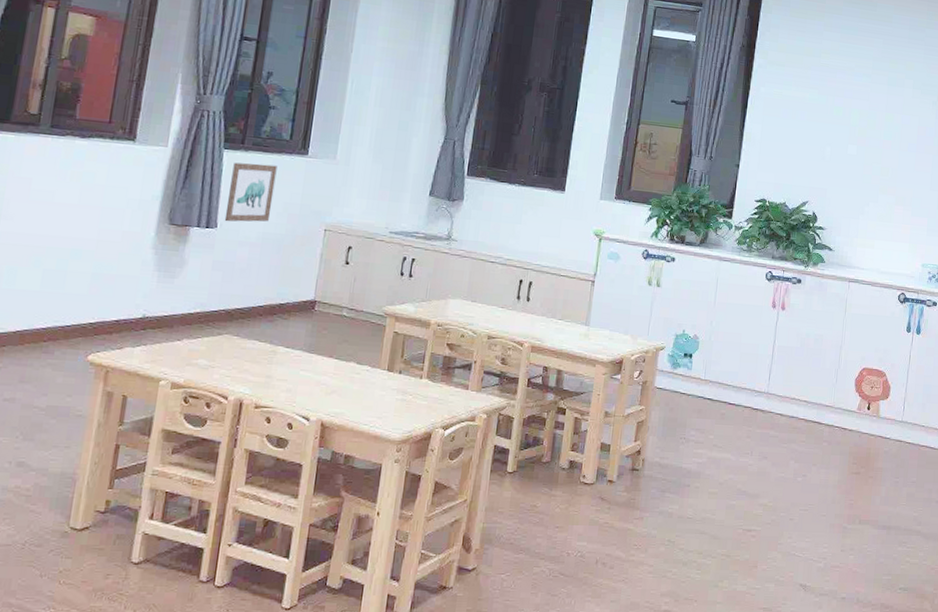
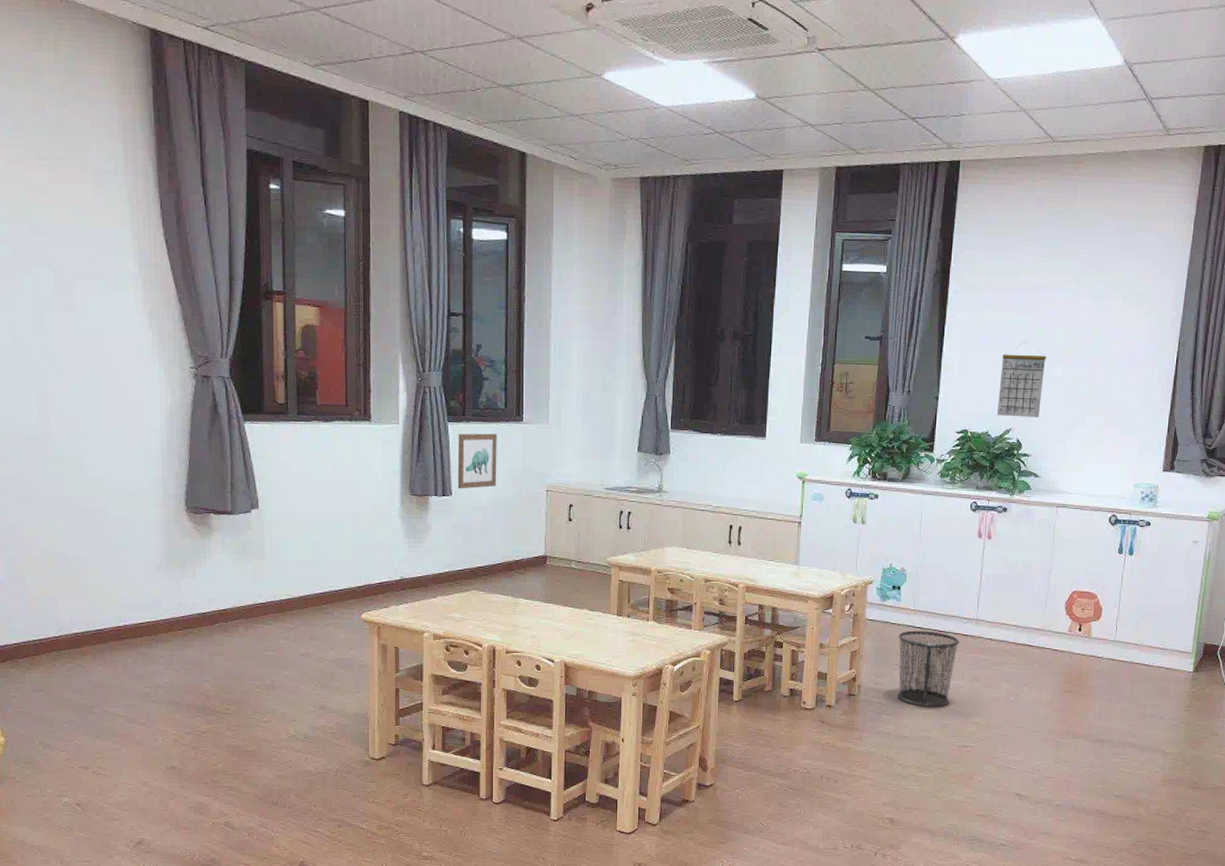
waste bin: none [683,401,750,486] -> present [897,630,960,707]
calendar: none [794,118,843,193] -> present [996,341,1046,418]

